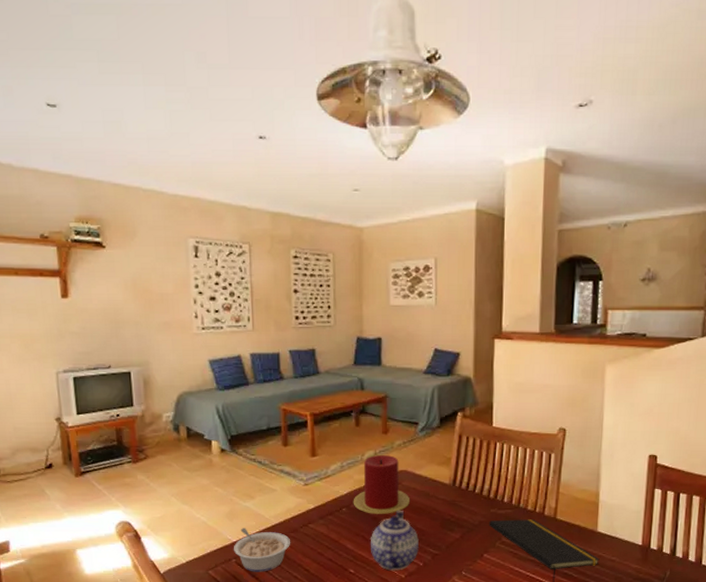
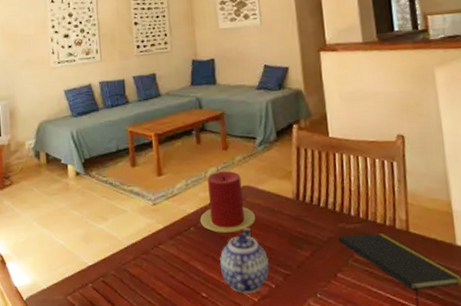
legume: present [233,528,291,572] -> none [89,251,144,298]

